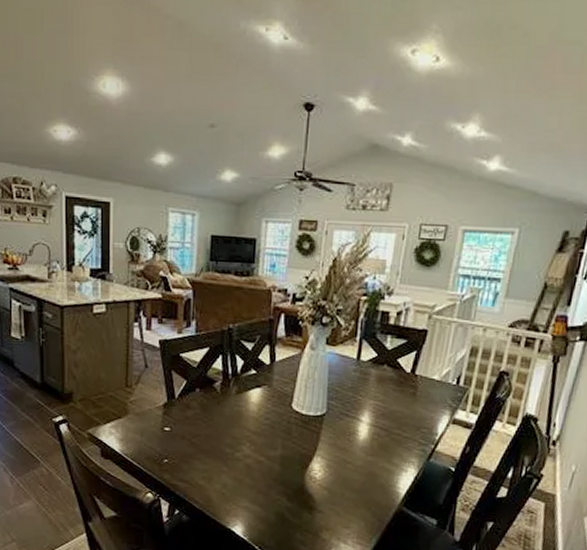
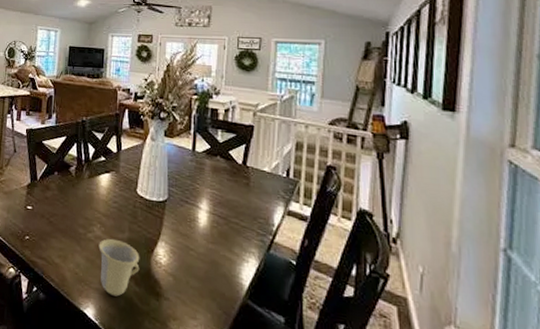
cup: none [248,456,293,513] -> present [98,238,140,297]

